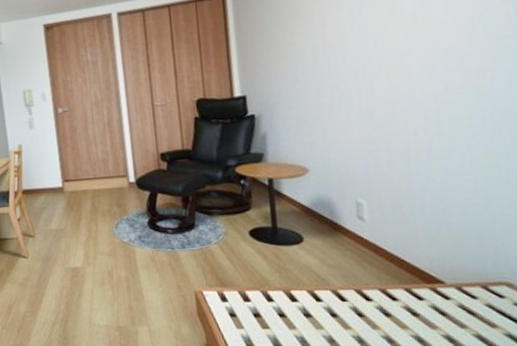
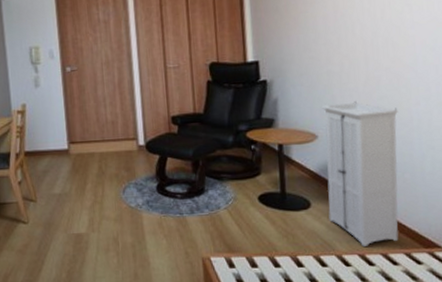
storage cabinet: none [310,133,398,281] -> present [320,101,399,246]

